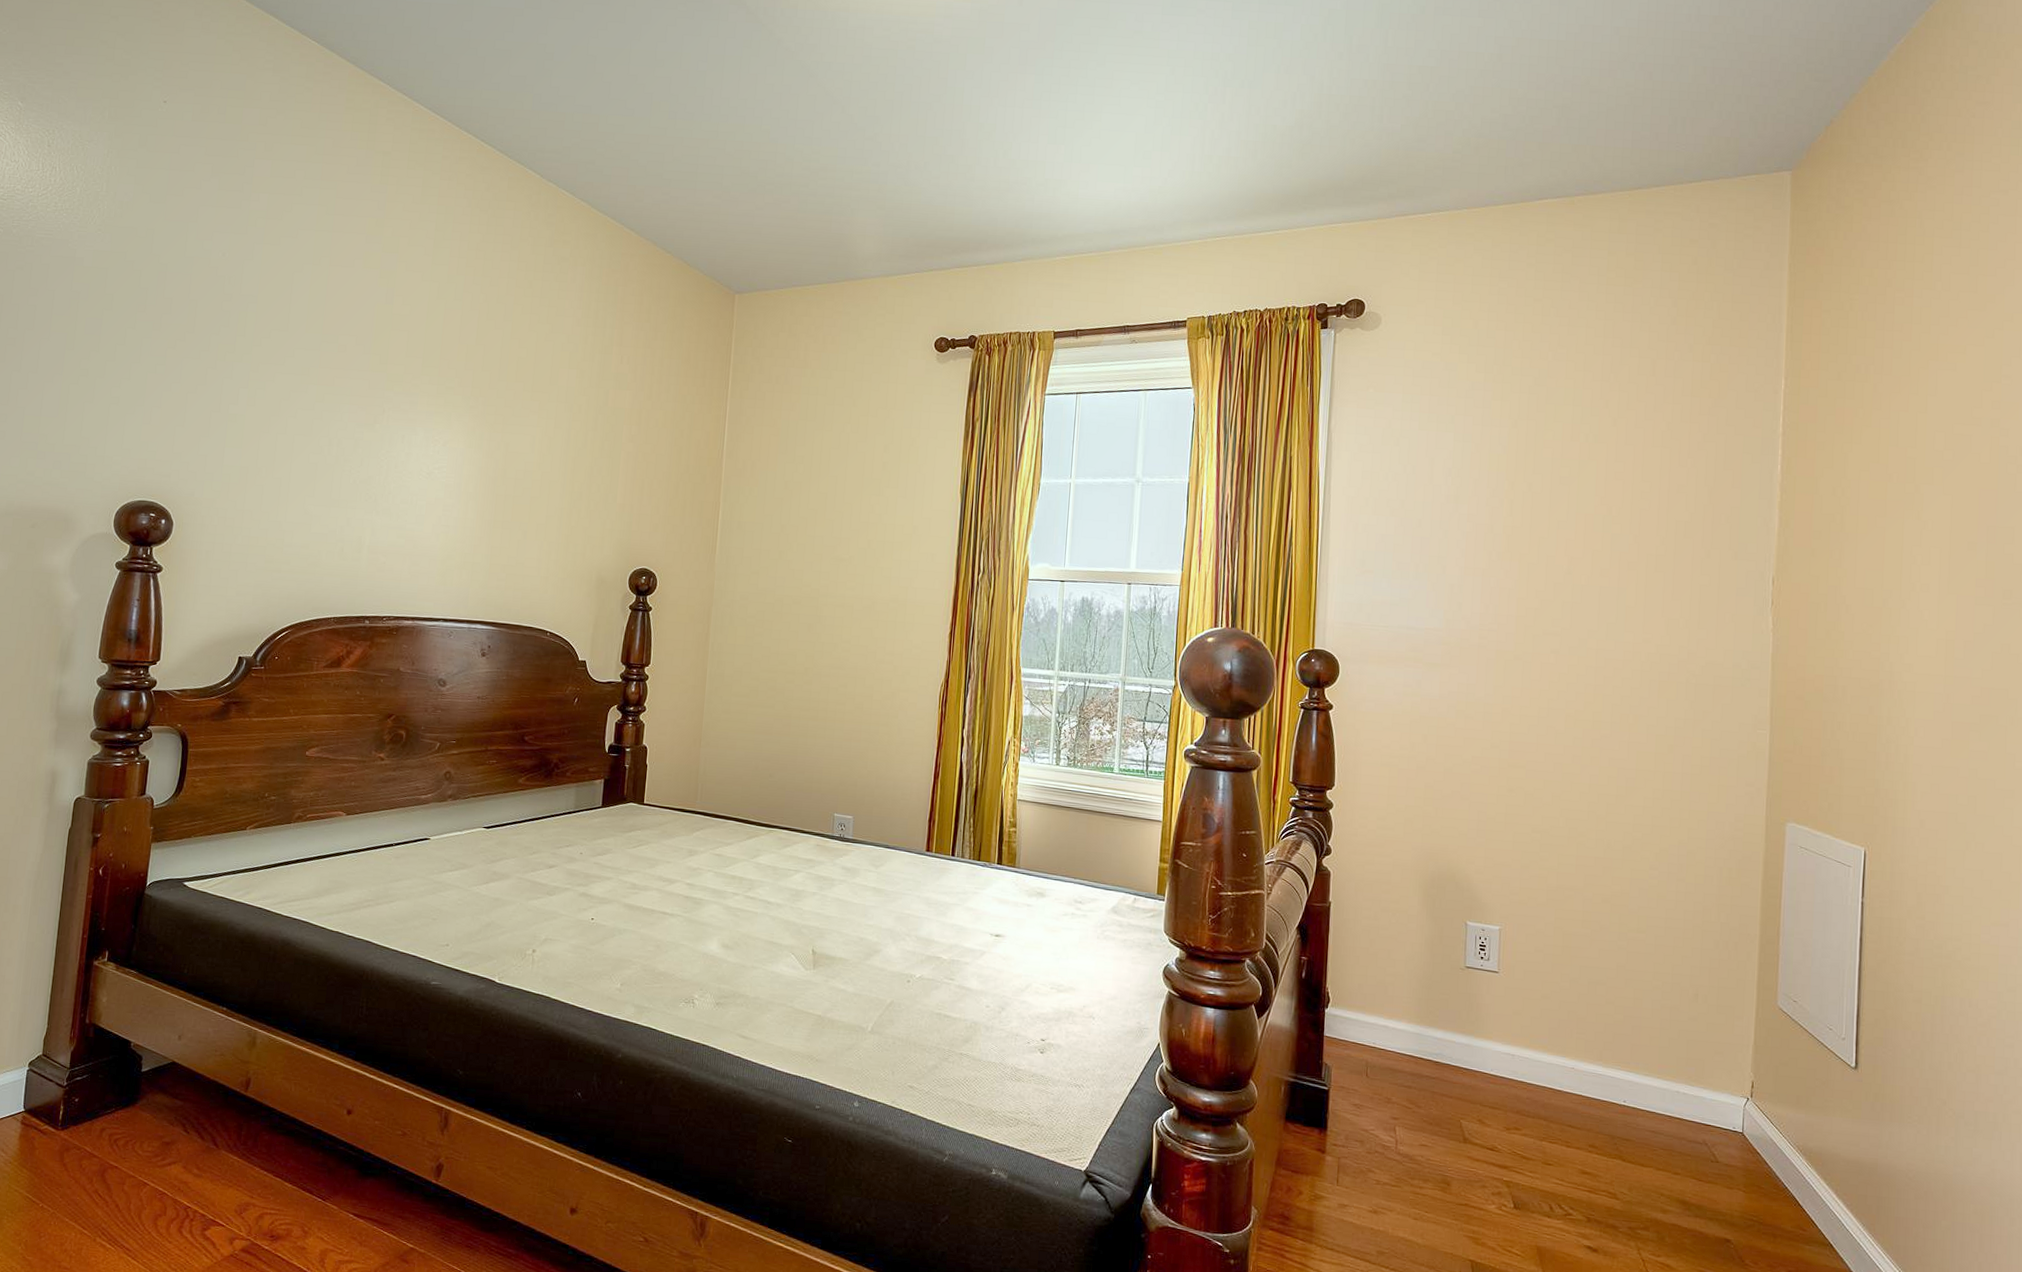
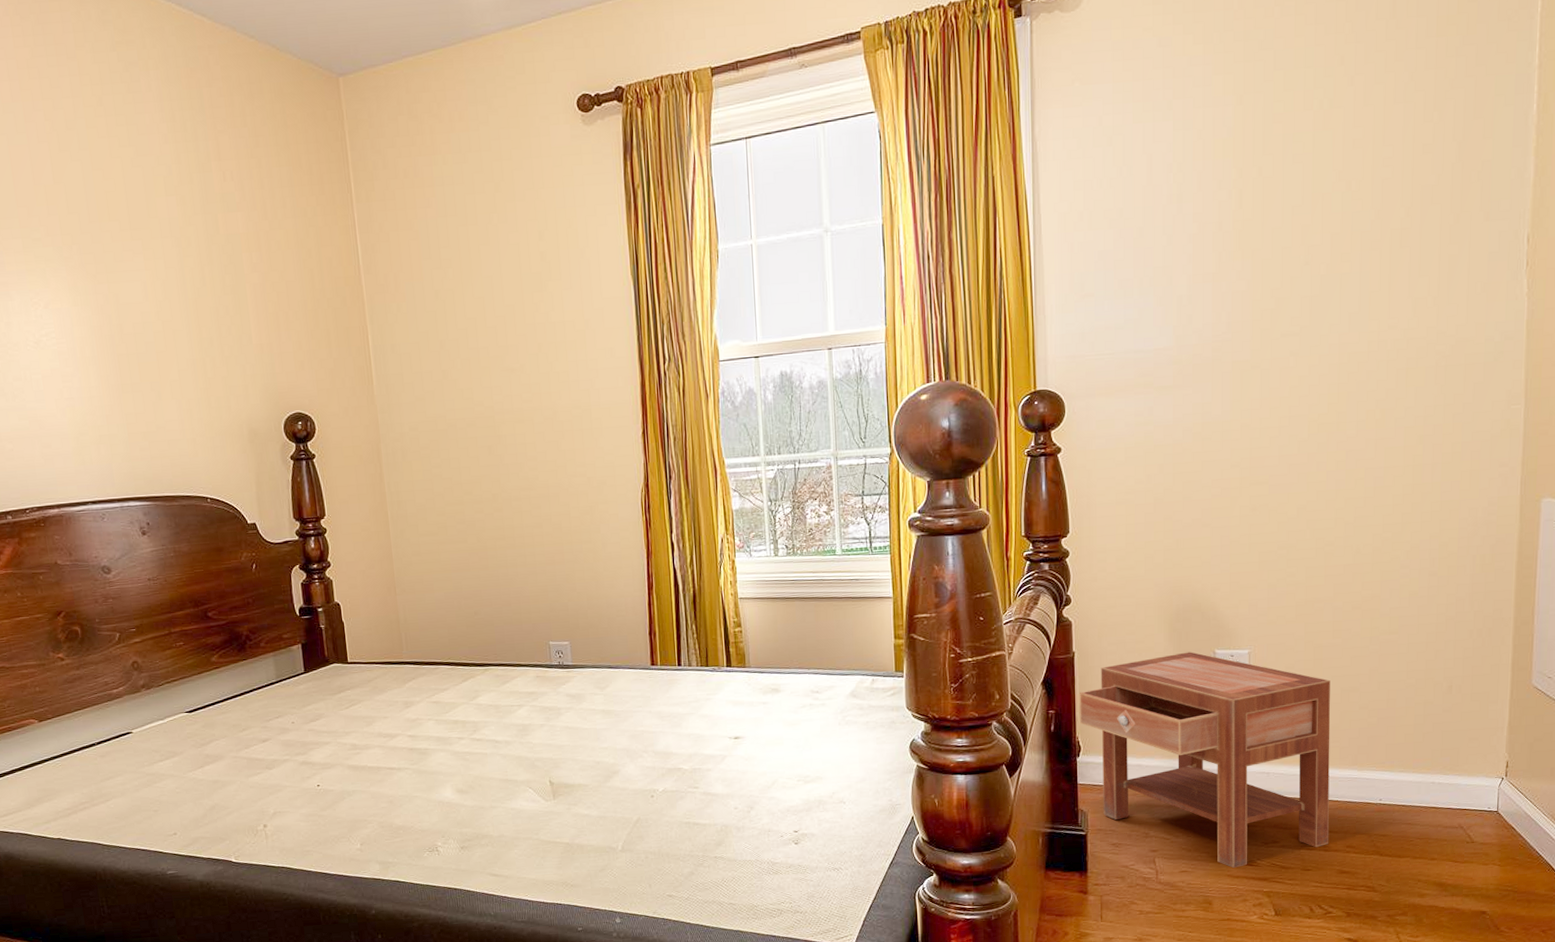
nightstand: none [1331,919,1578,1150] -> present [1080,652,1331,868]

